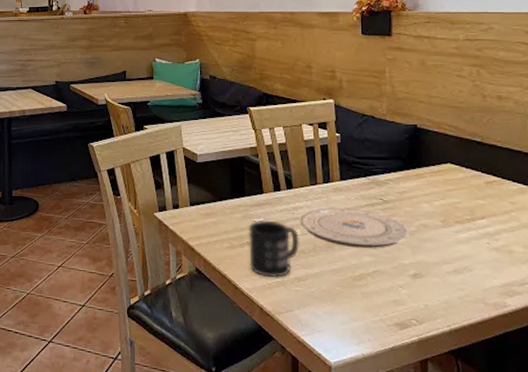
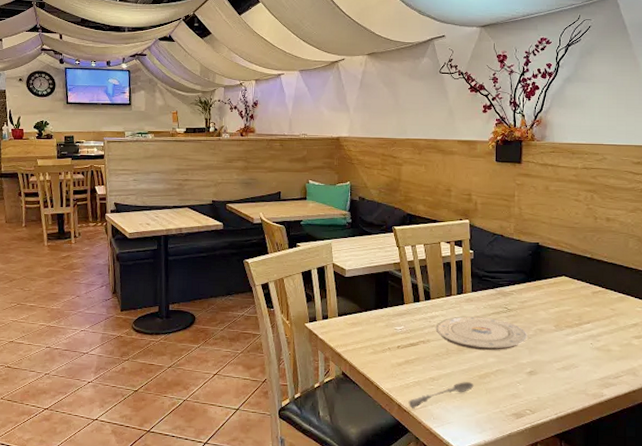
mug: present [248,219,300,278] -> none [390,328,435,379]
soupspoon: none [271,283,347,313] -> present [408,382,474,409]

